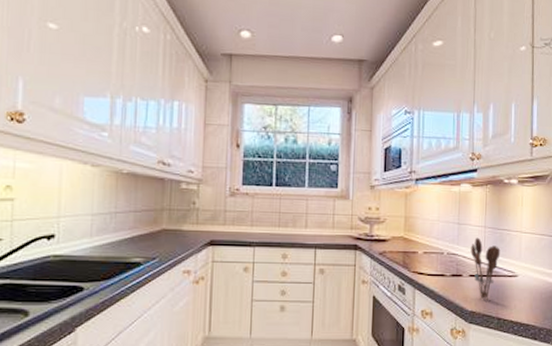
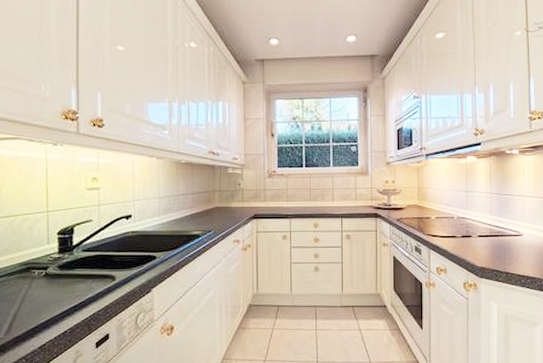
utensil holder: present [470,237,501,300] -> none [478,202,506,257]

